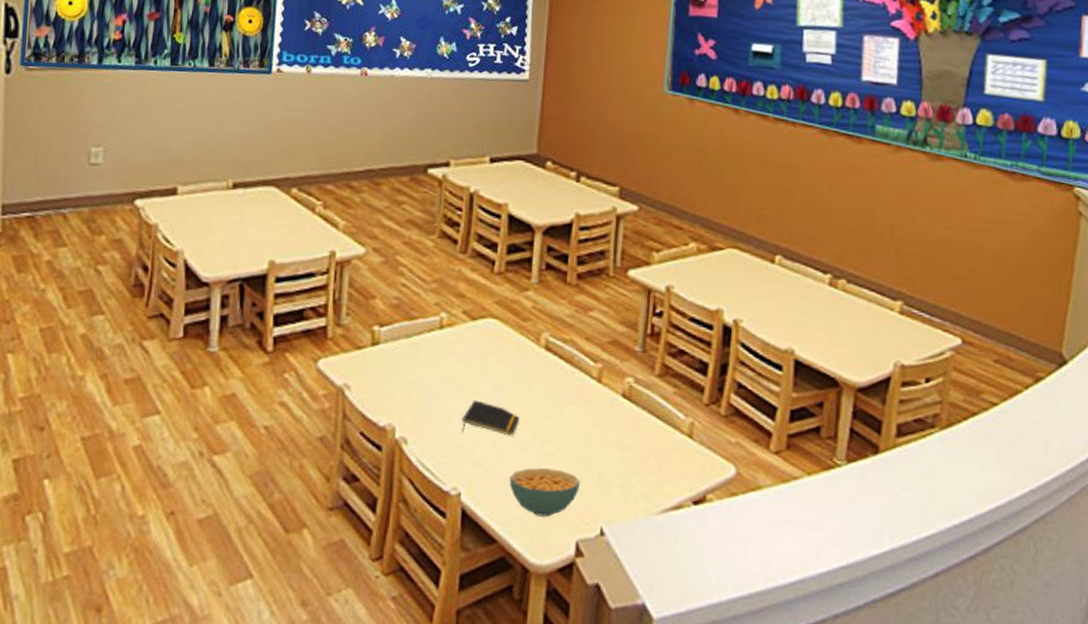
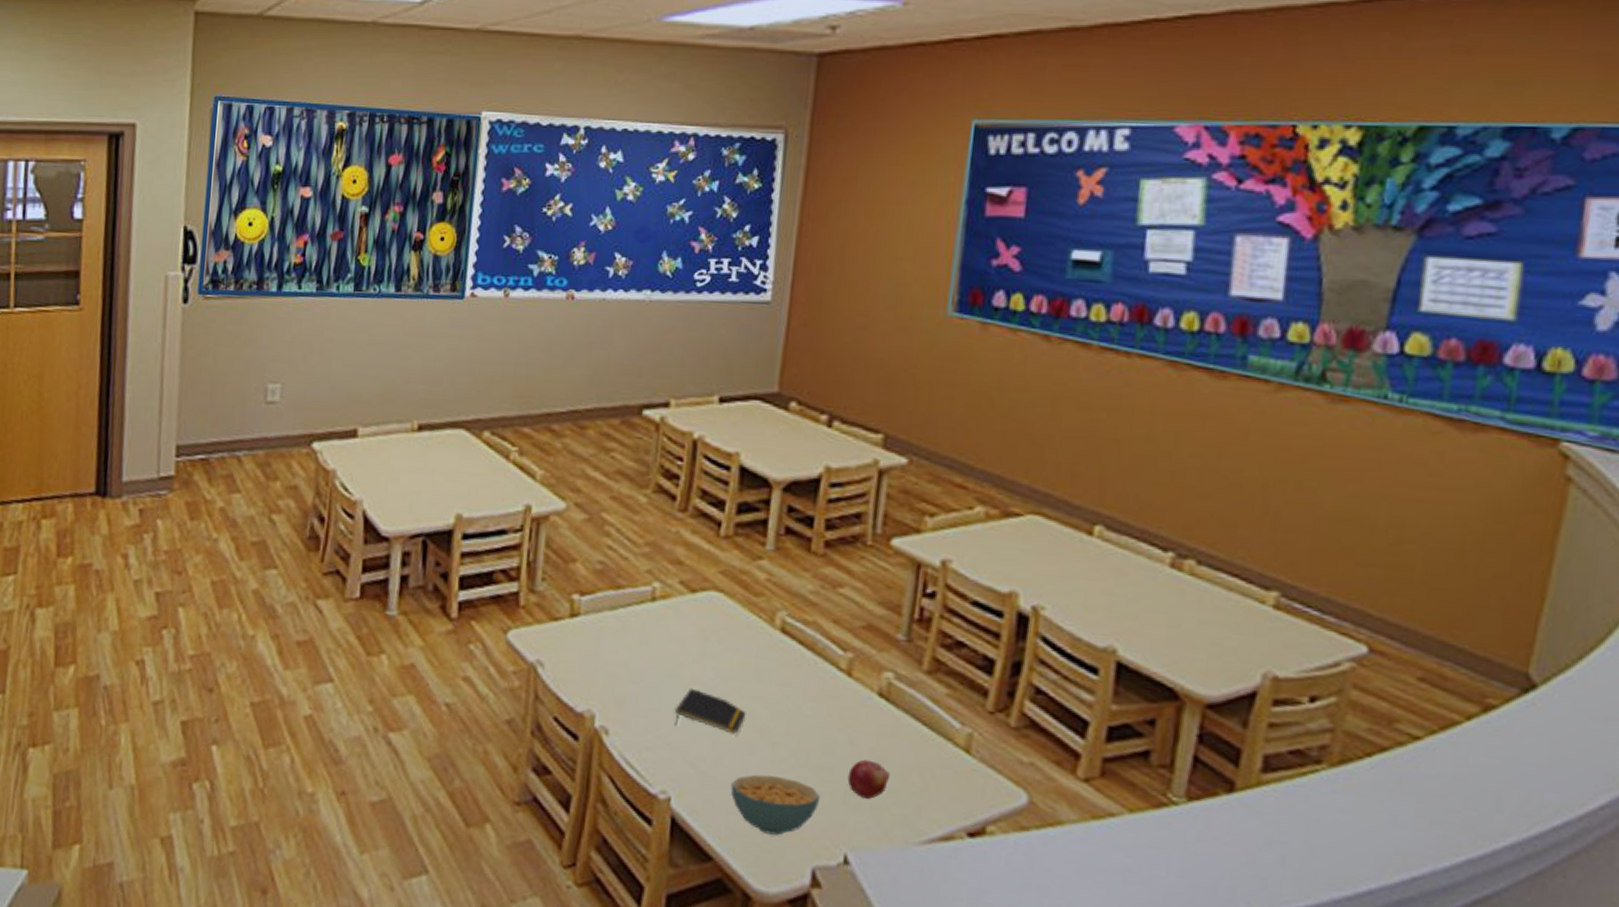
fruit: none [601,449,634,481] -> present [847,759,891,799]

